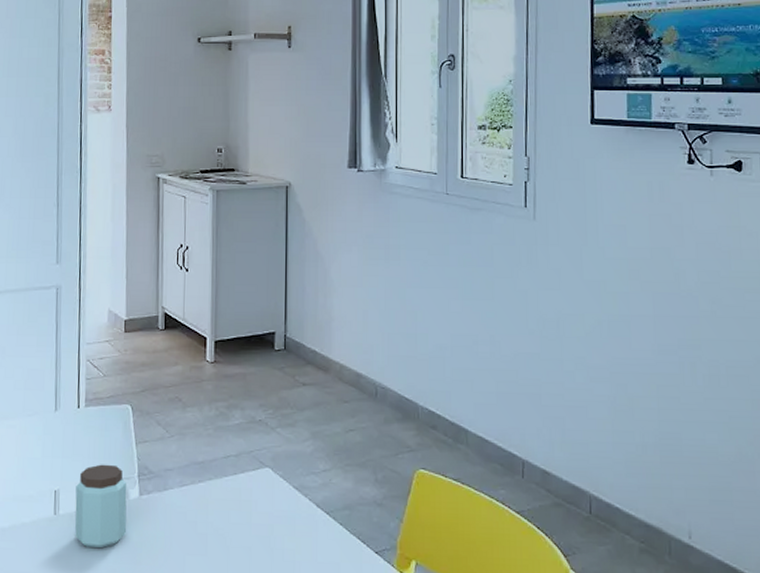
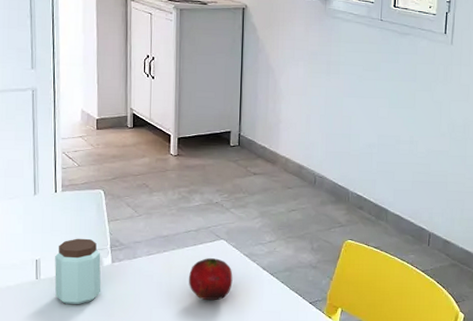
fruit: none [228,491,281,547] -> present [189,258,233,301]

